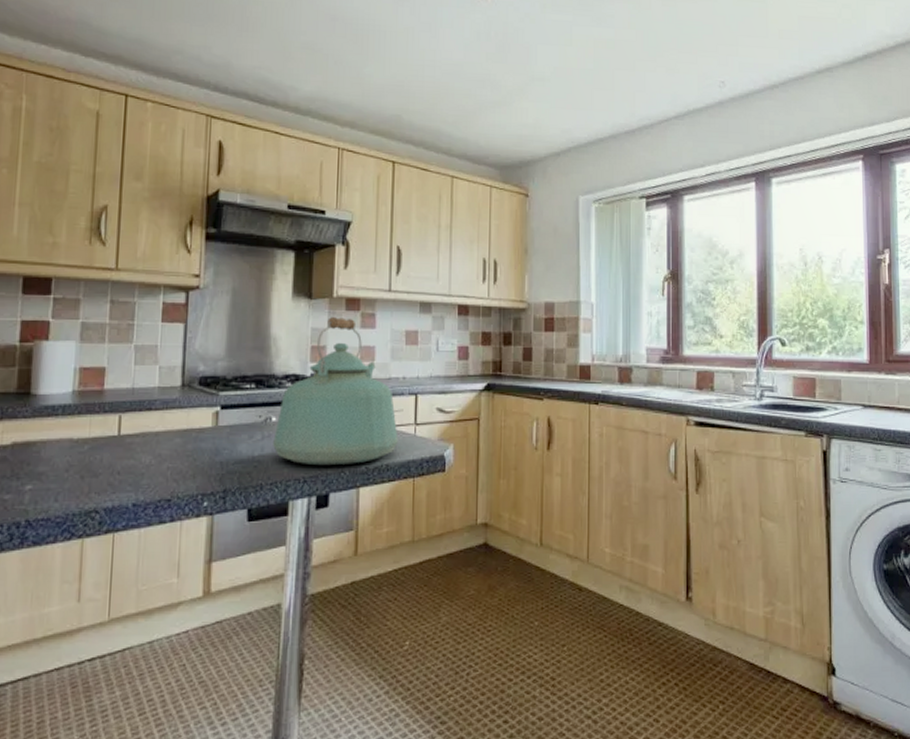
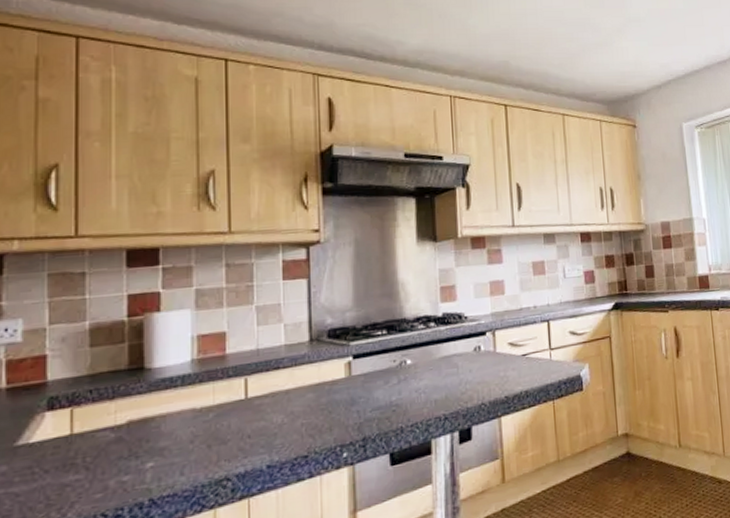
kettle: present [273,316,398,466] -> none [410,255,535,402]

